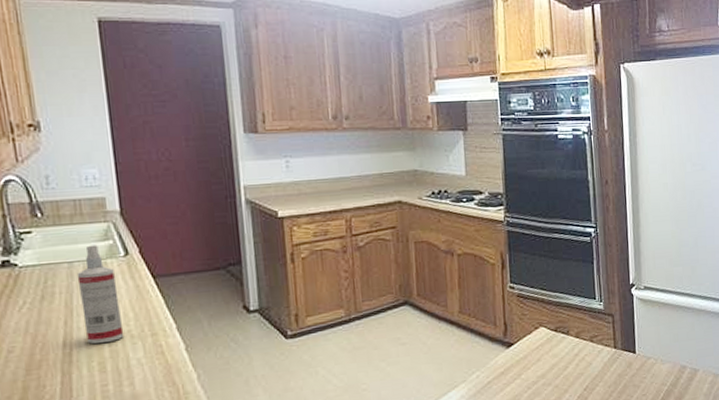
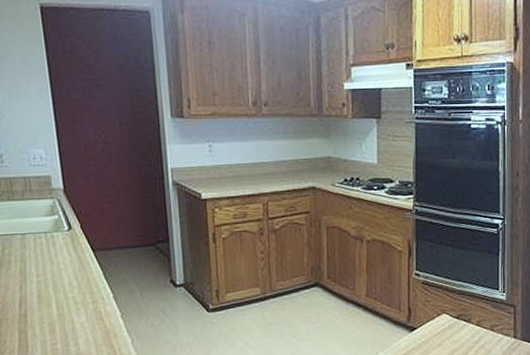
spray bottle: present [77,245,124,344] -> none [28,219,70,308]

